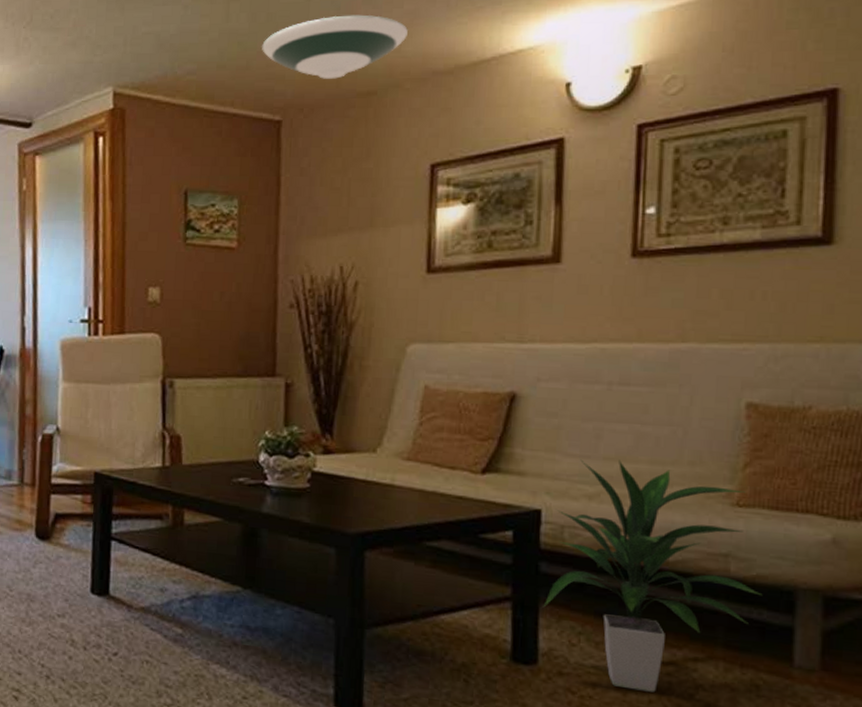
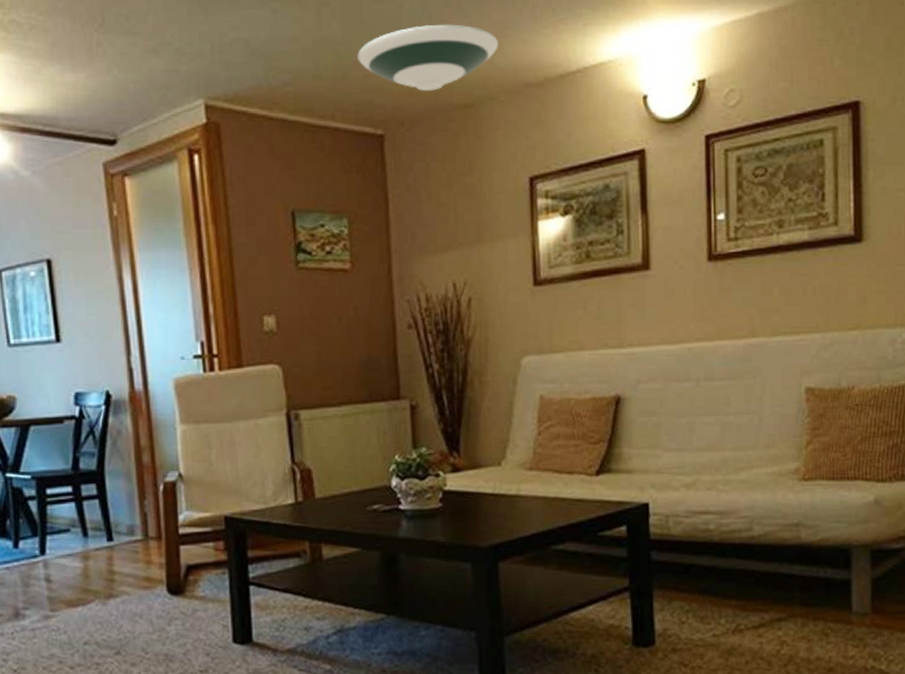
indoor plant: present [543,459,761,692] -> none [656,449,825,655]

